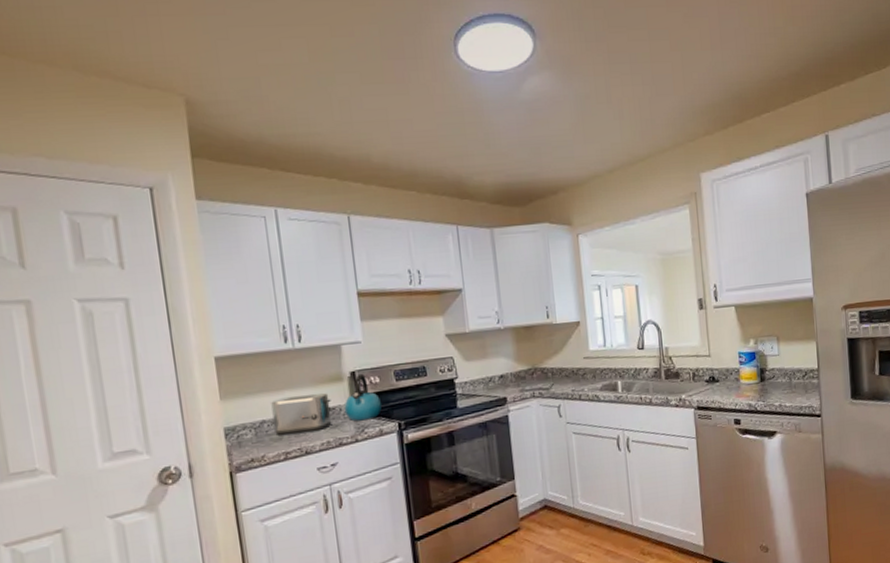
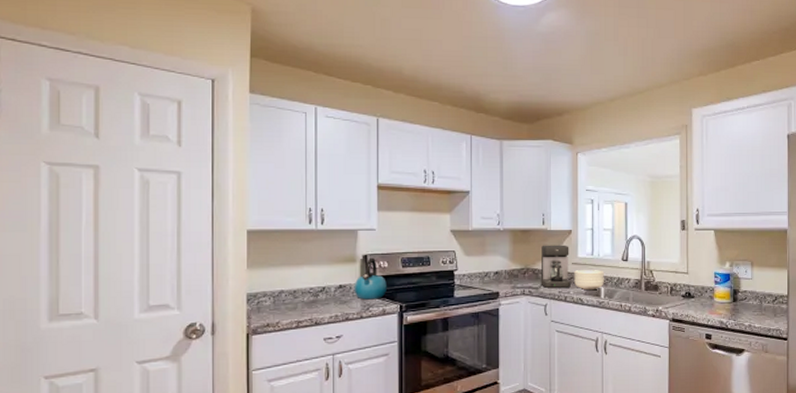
toaster: present [271,393,332,435] -> none [291,272,343,306]
coffee maker: none [548,338,585,388] -> present [540,245,571,288]
bowl: none [587,362,621,386] -> present [574,270,604,291]

